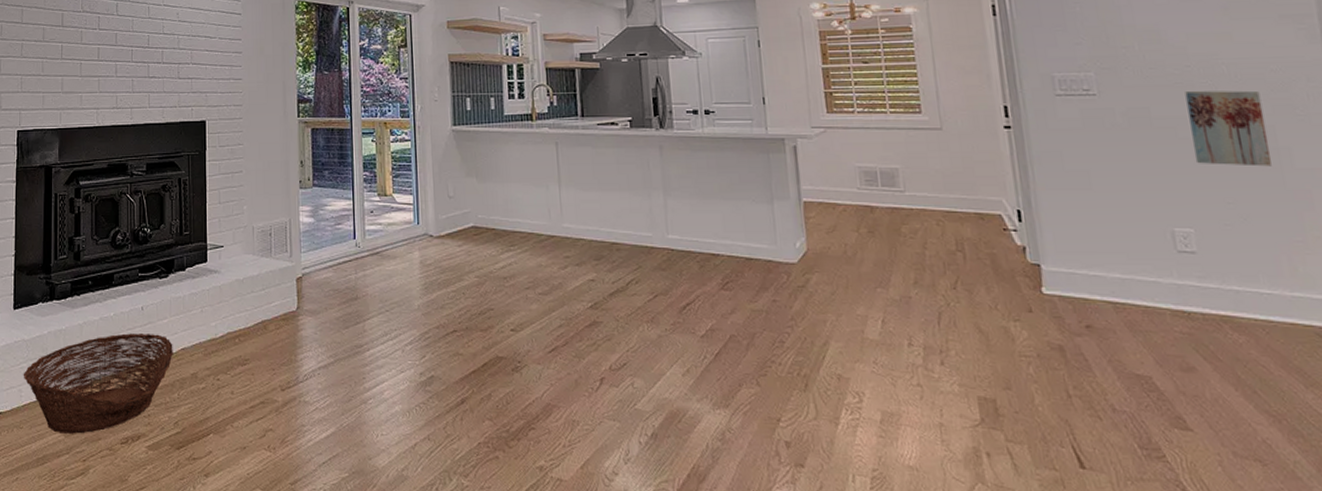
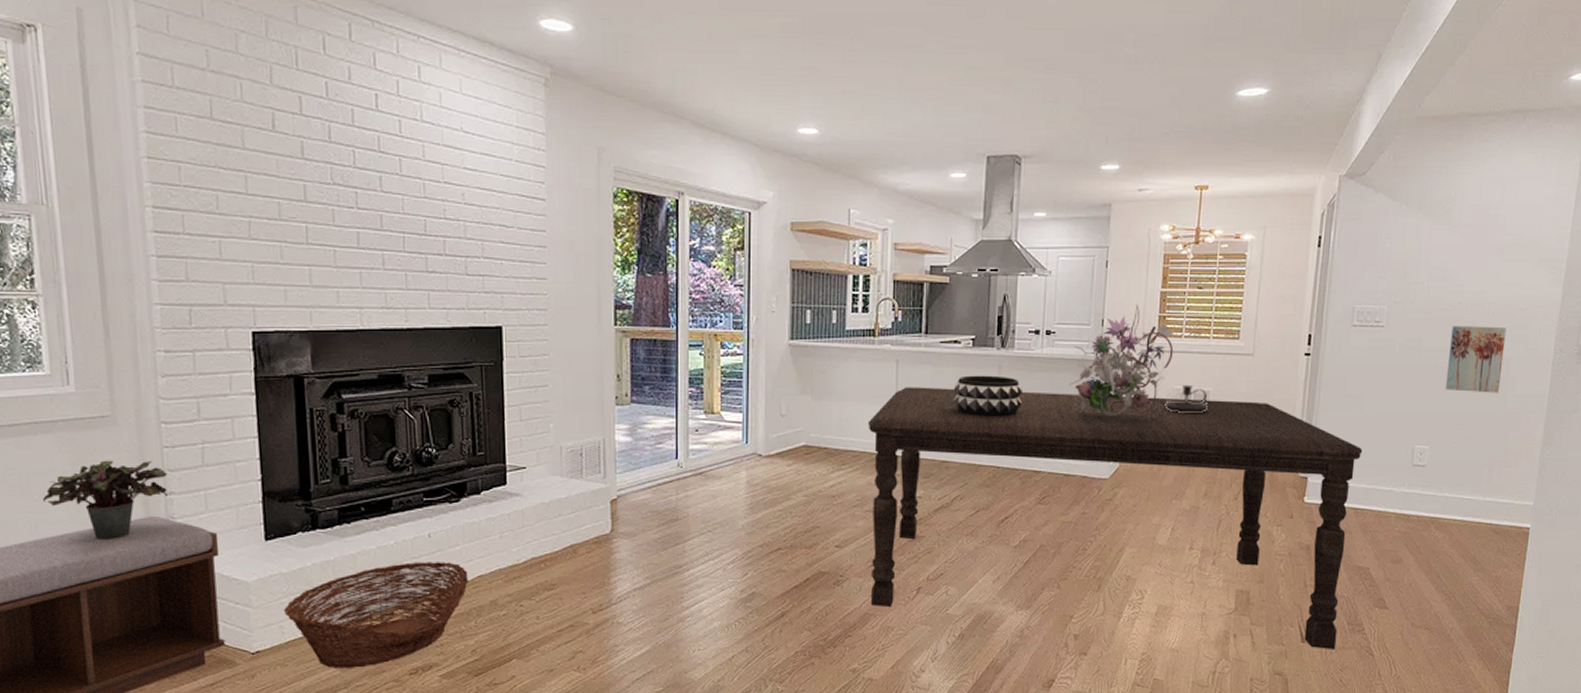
dining table: none [532,168,1131,481] -> present [867,387,1363,650]
decorative bowl: none [616,156,689,198] -> present [953,375,1024,417]
bouquet: none [736,80,859,195] -> present [1069,303,1175,416]
candlestick: none [848,162,899,193] -> present [1165,384,1208,414]

